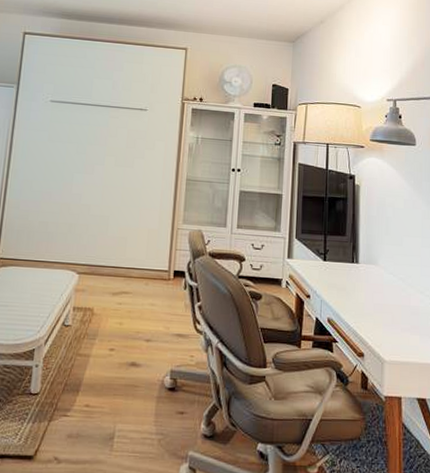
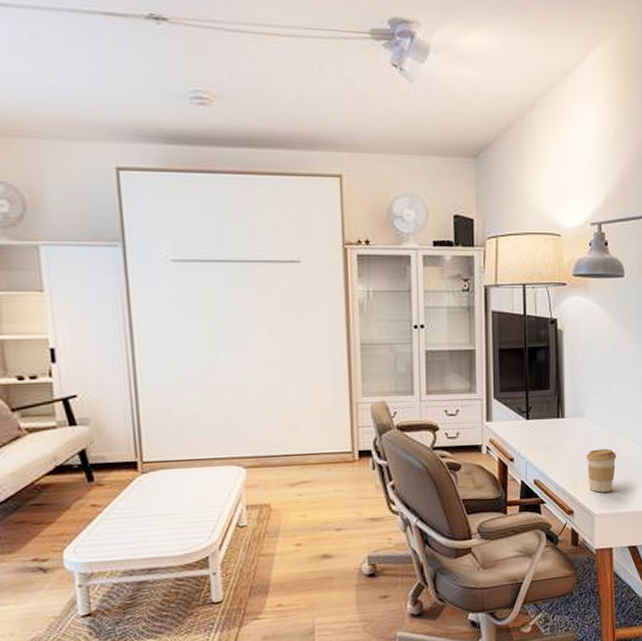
coffee cup: none [377,296,407,340] -> present [586,448,617,493]

